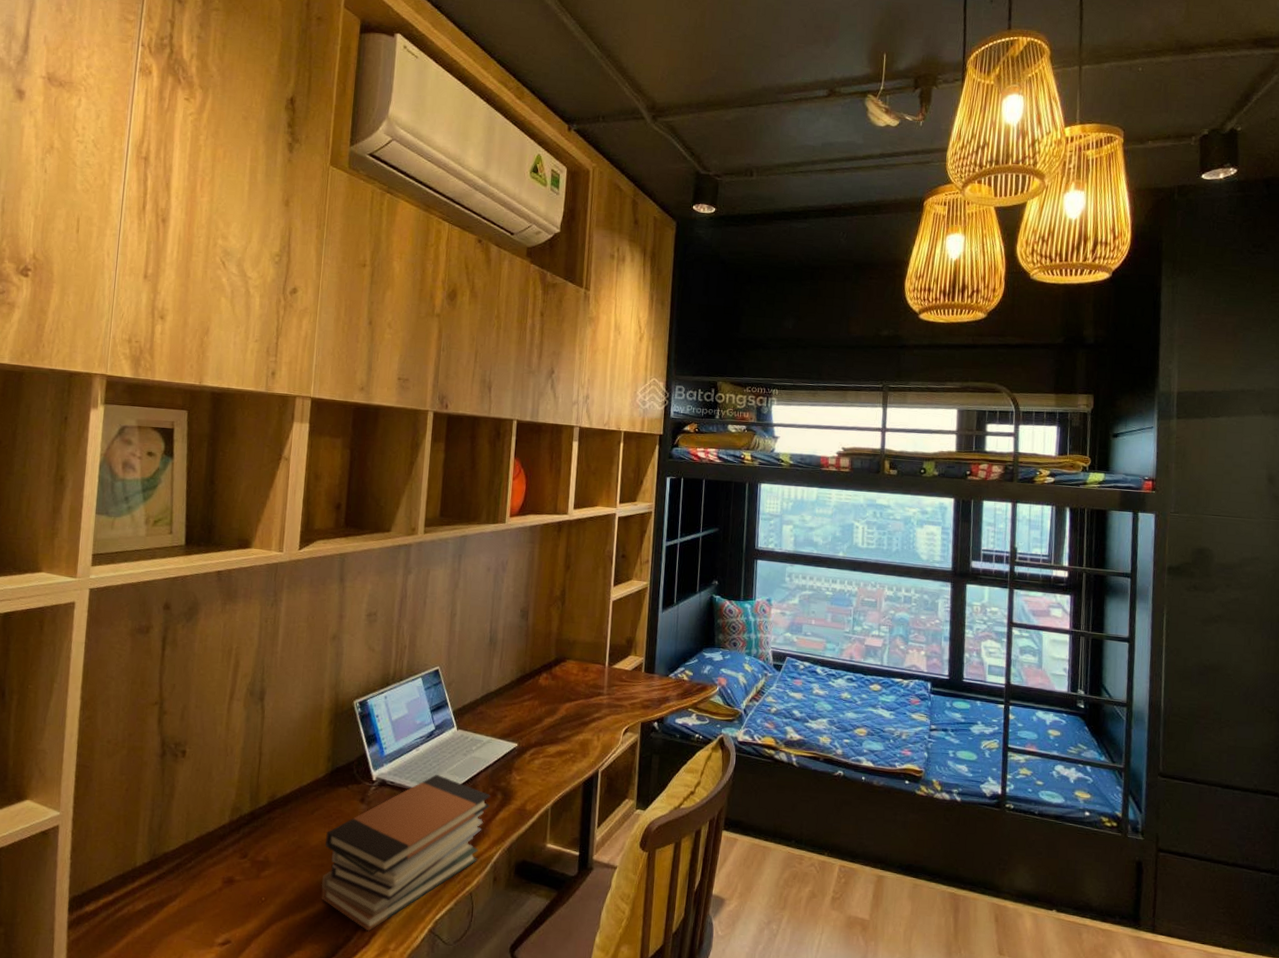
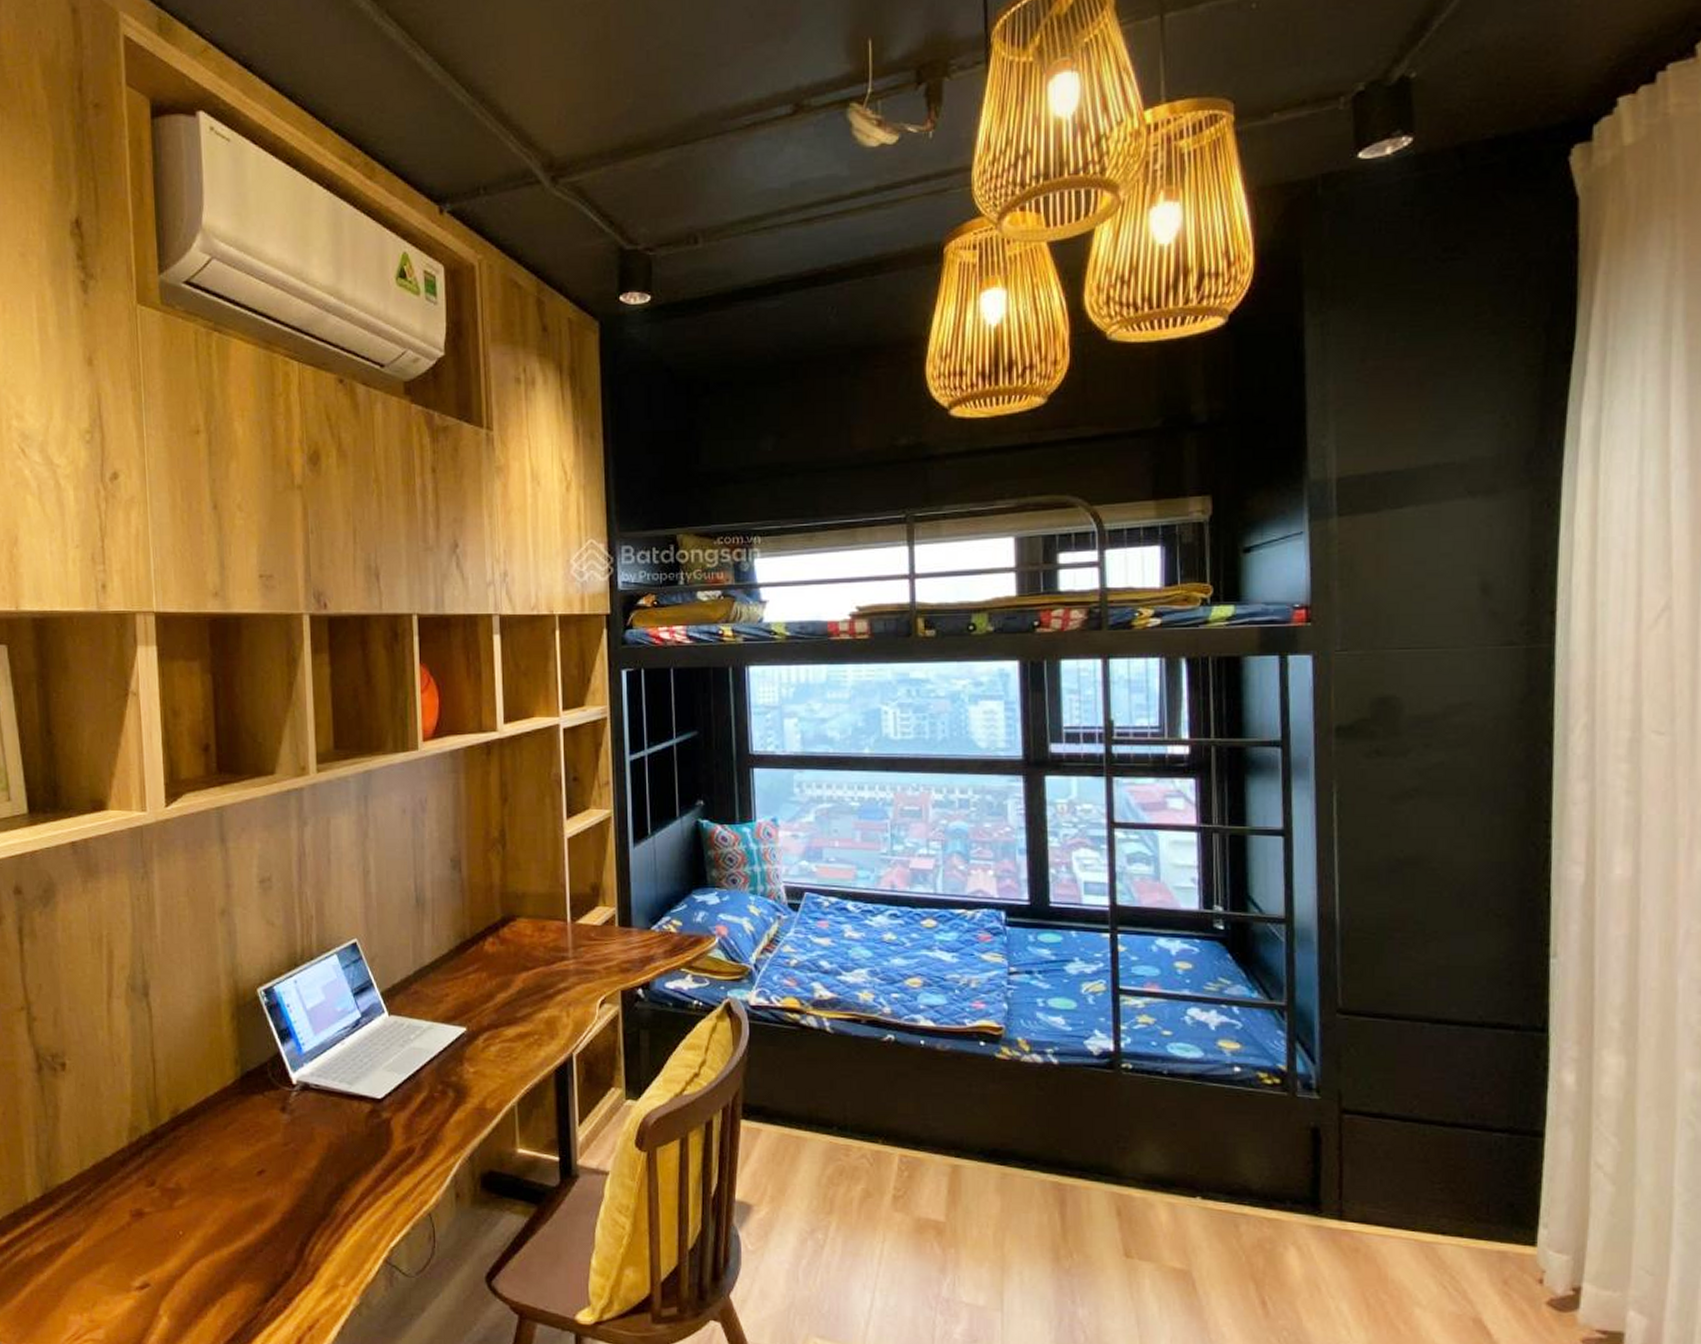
book stack: present [321,774,490,932] -> none [244,1071,440,1265]

